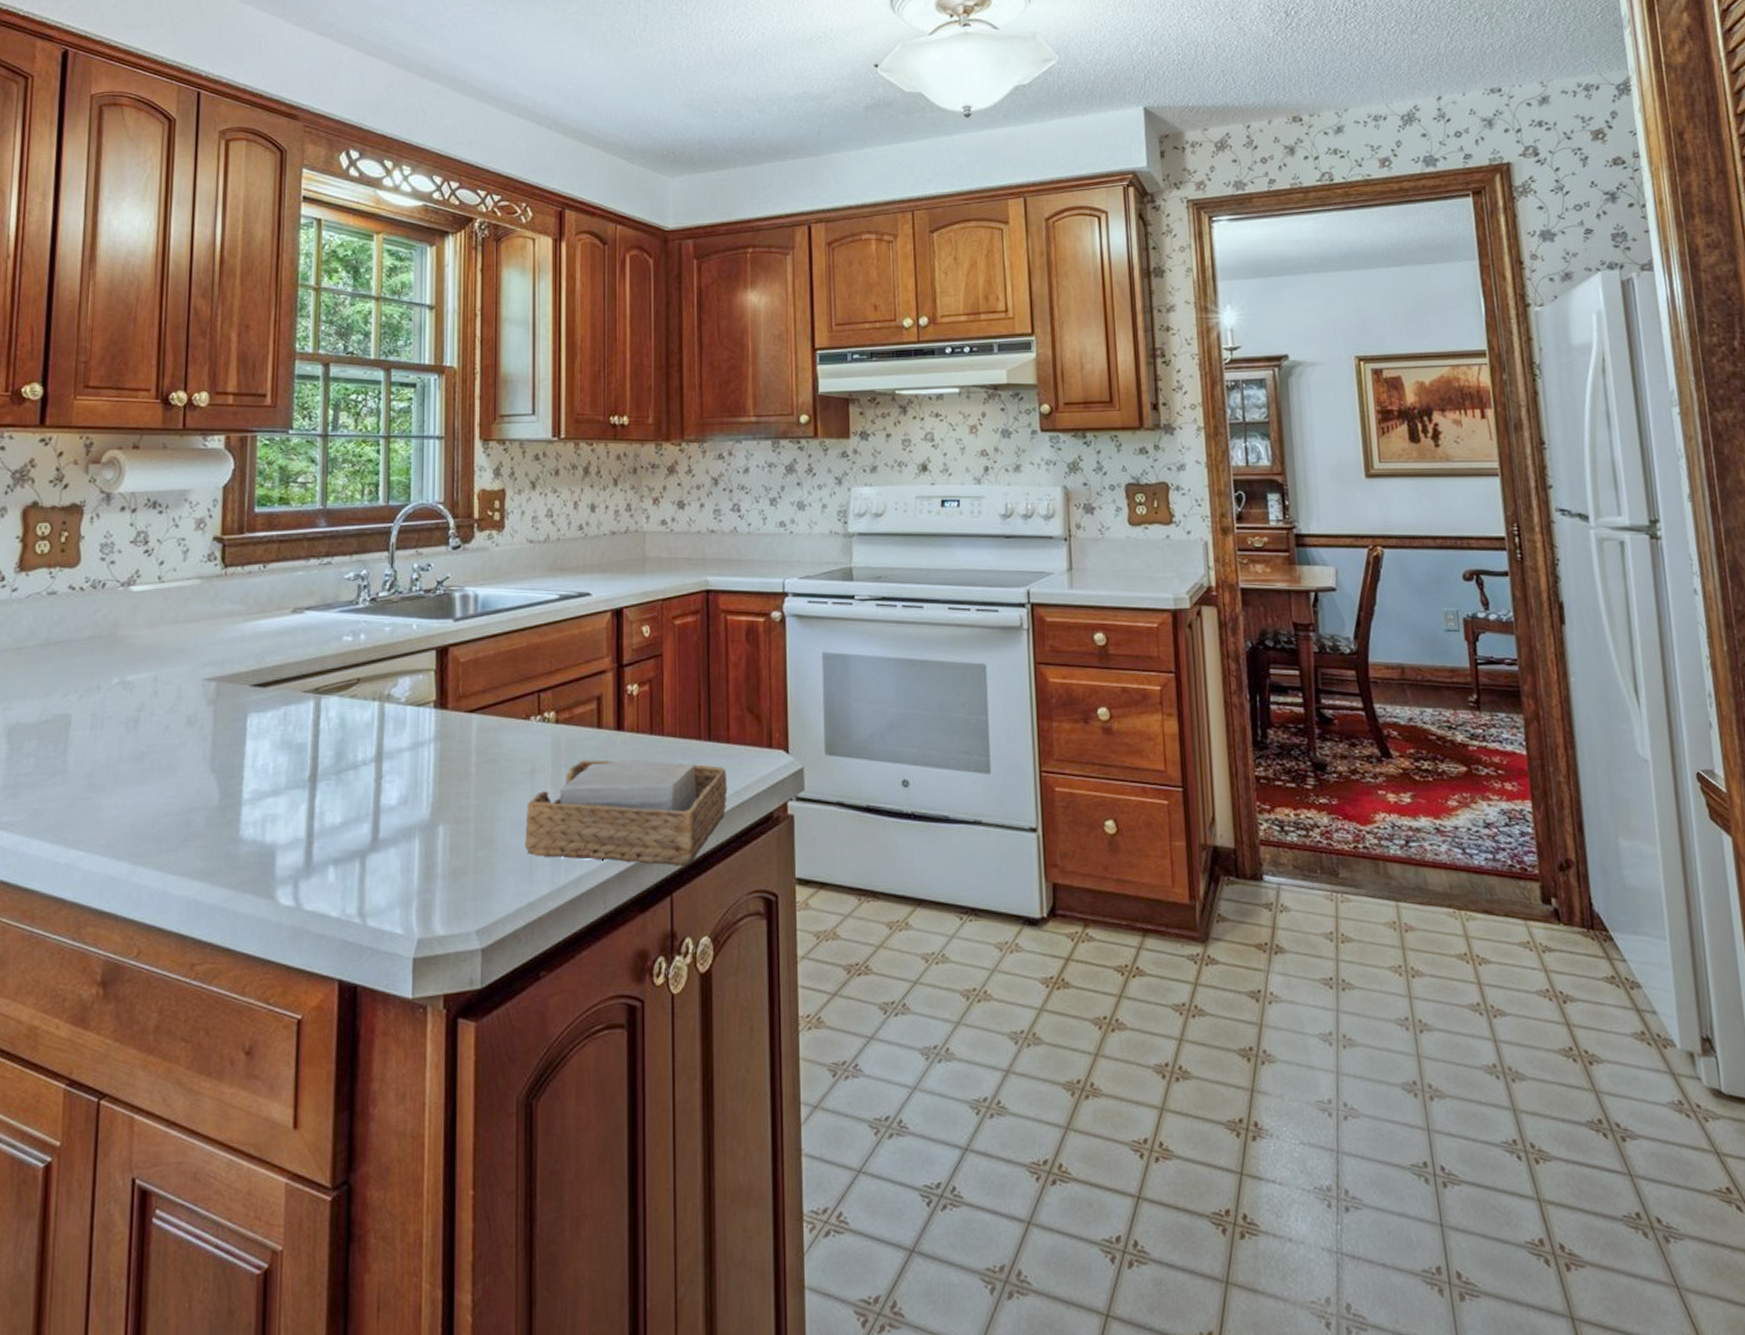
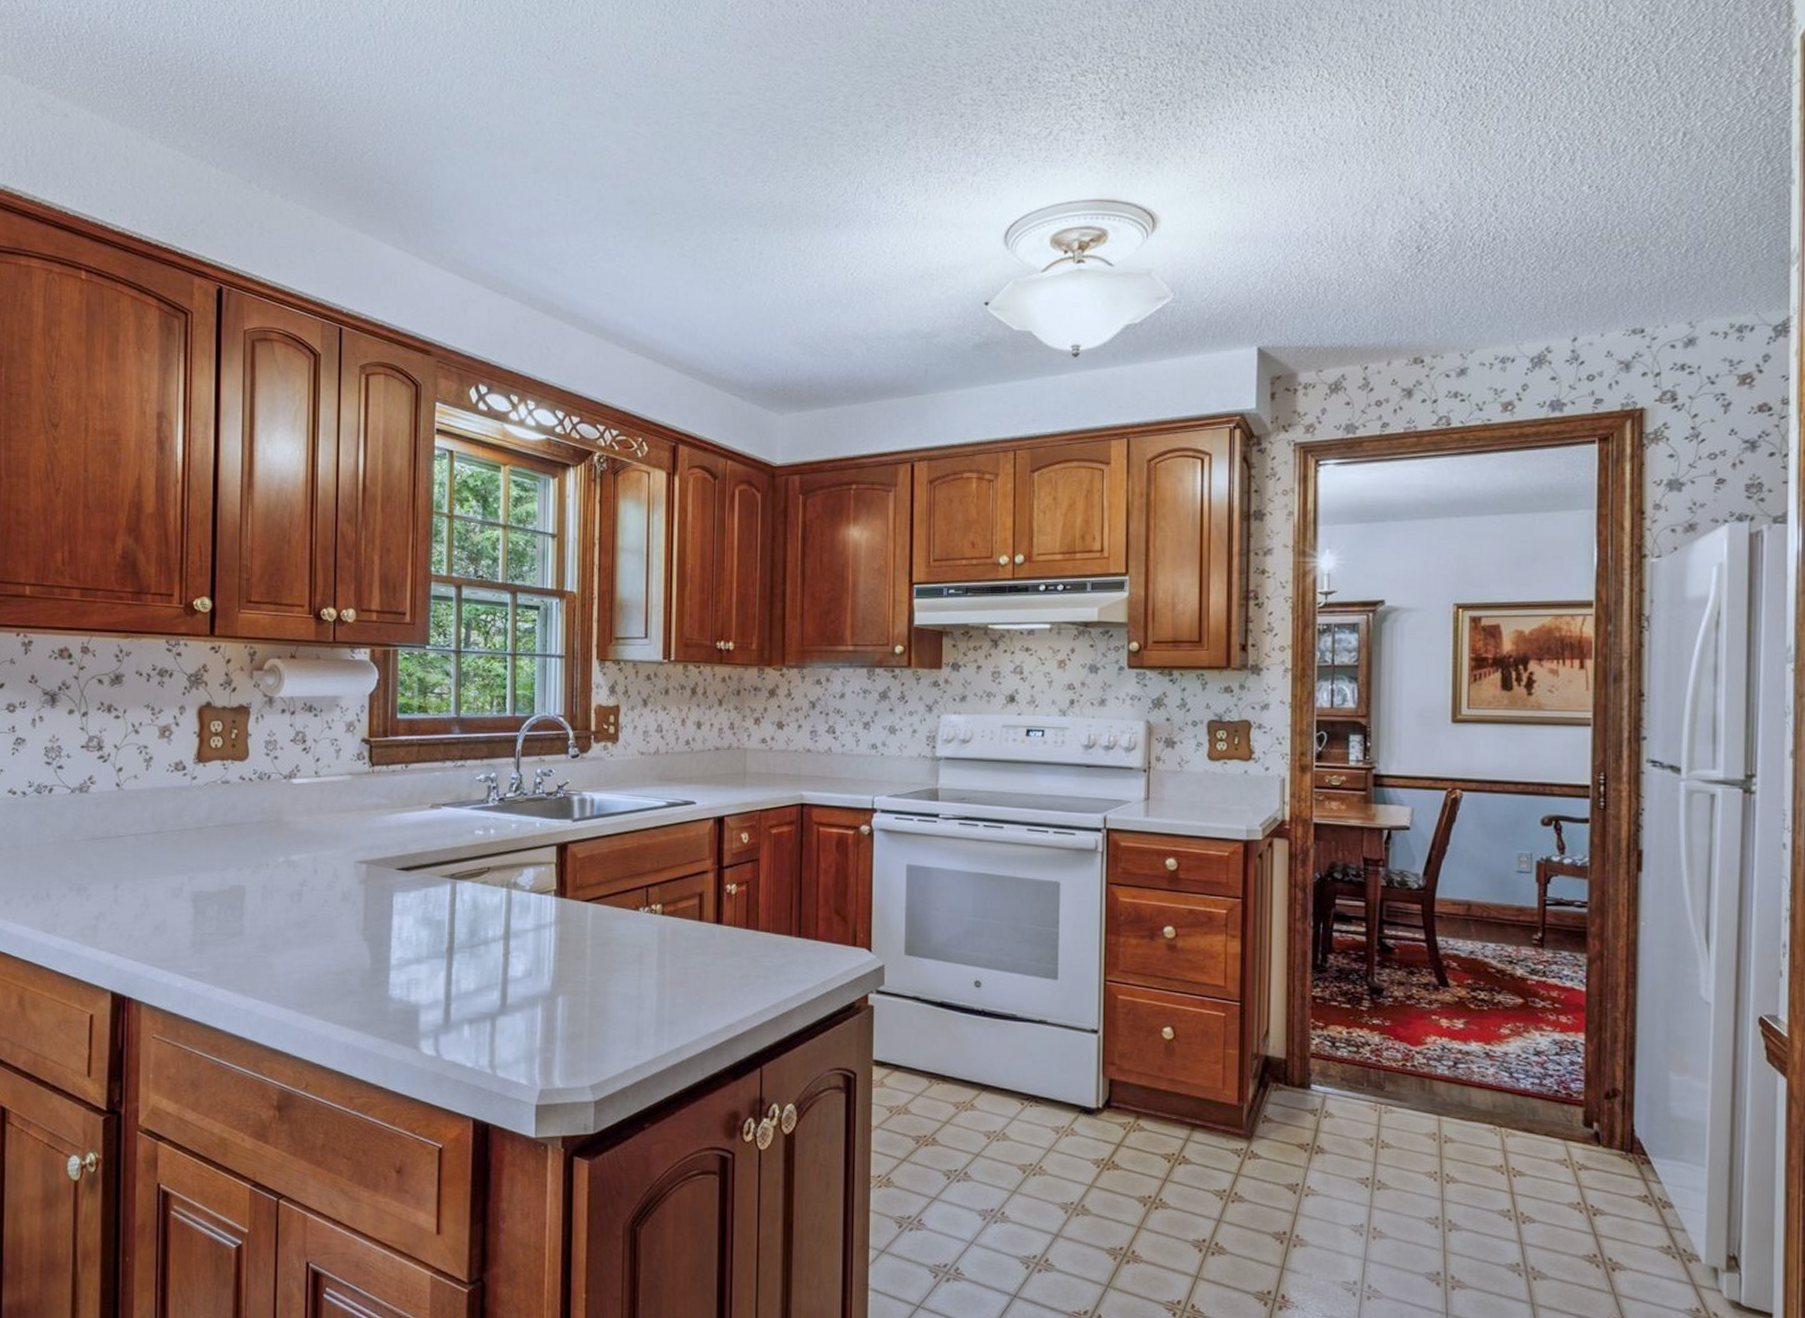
napkin holder: present [525,760,728,866] -> none [633,948,815,1043]

